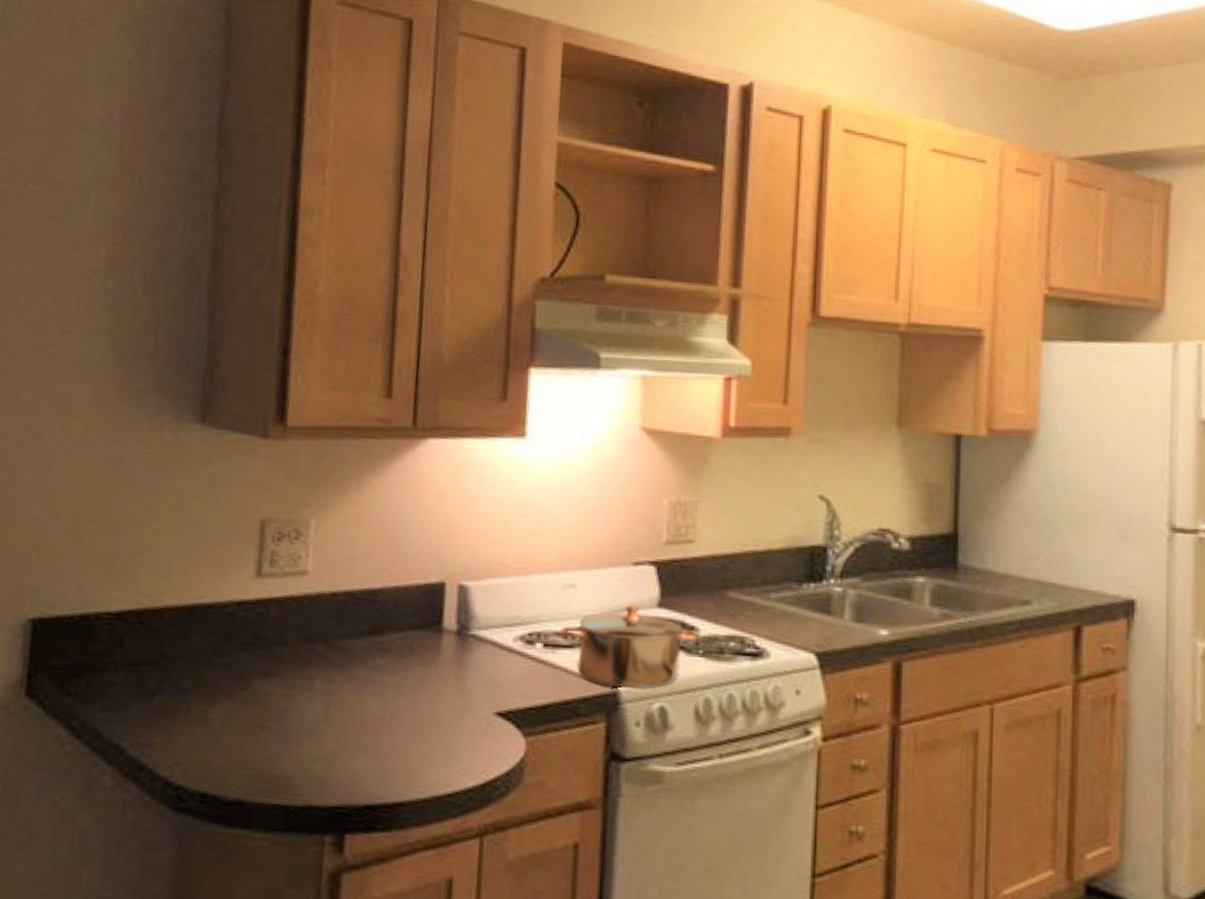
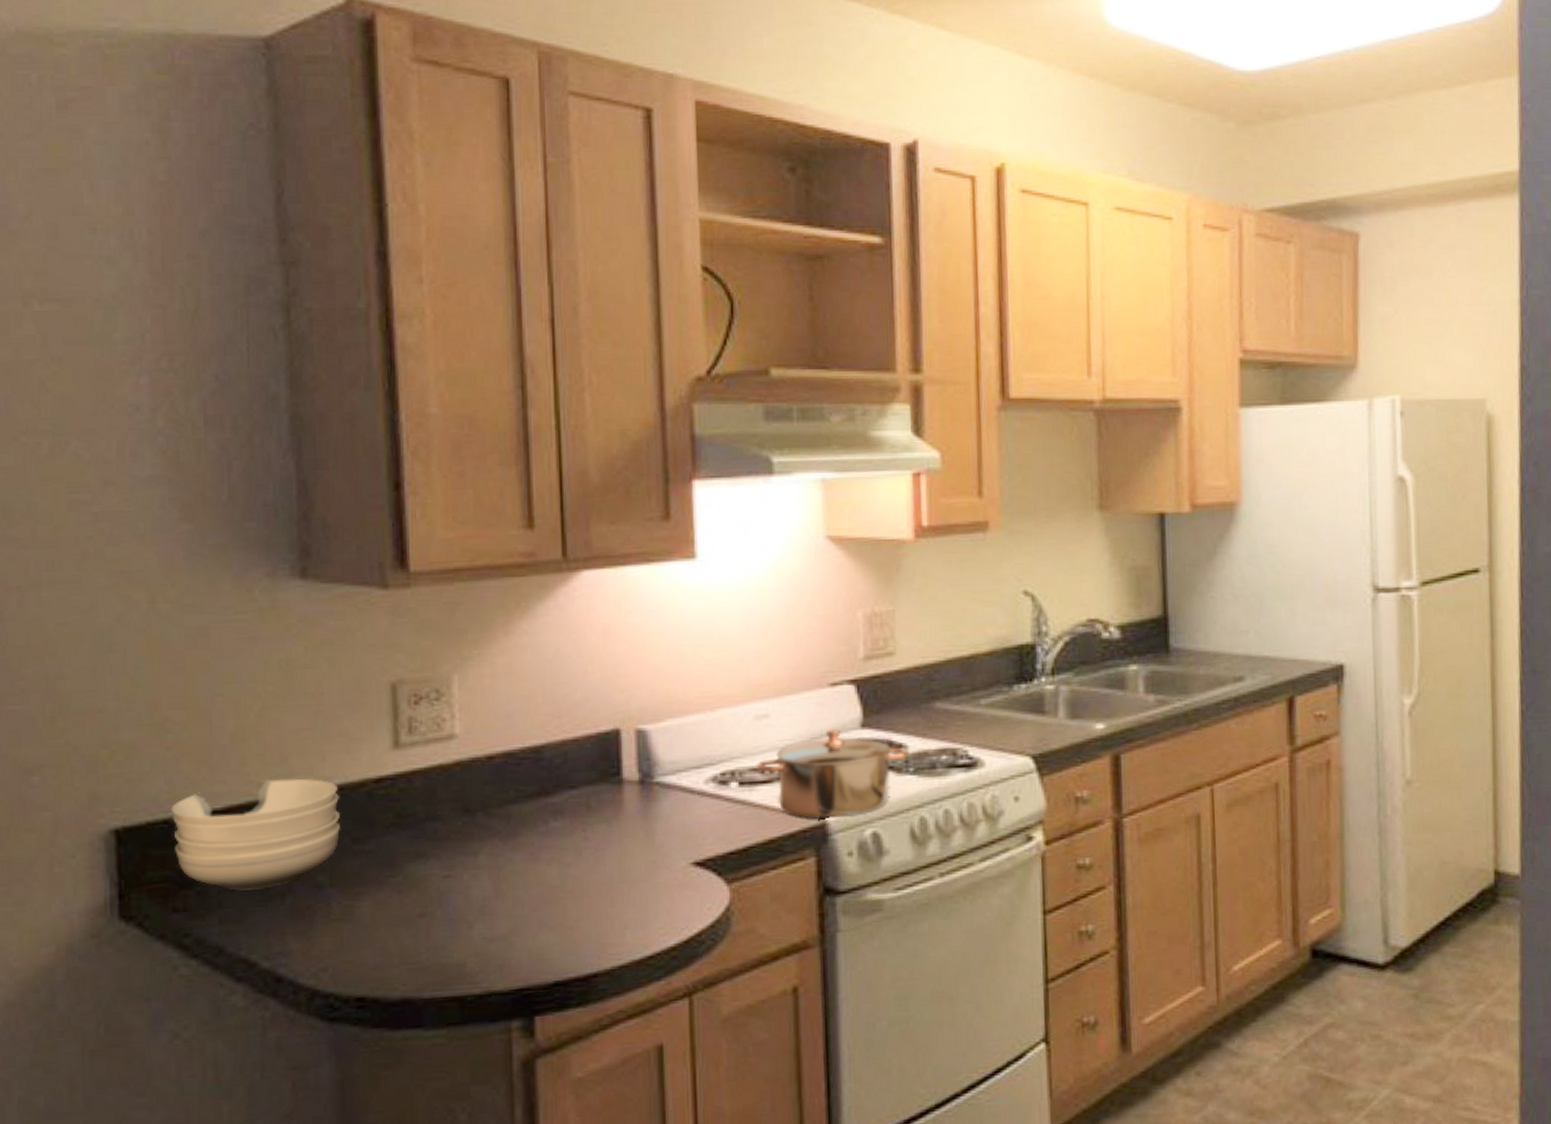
bowl: none [75,592,208,686] -> present [171,778,340,891]

